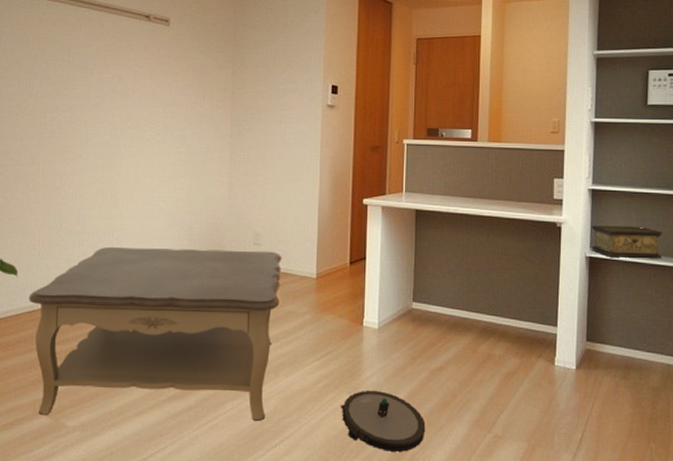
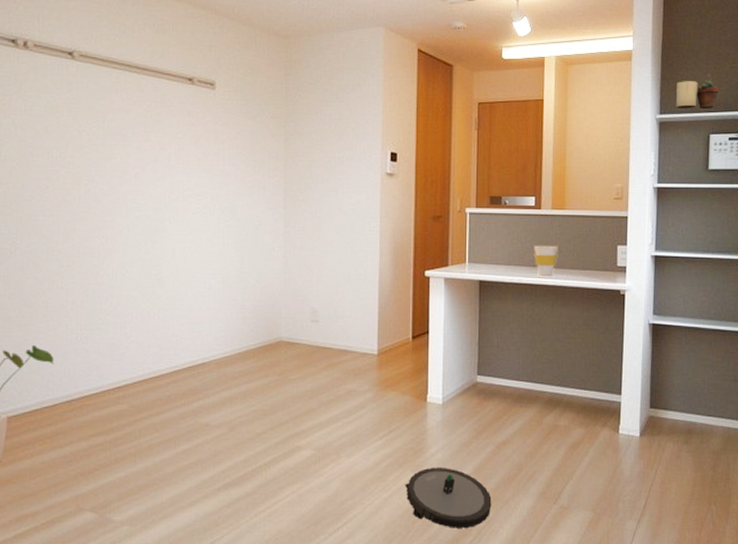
coffee table: present [28,246,282,422] -> none [67,328,341,511]
cup: none [471,176,494,207] -> present [535,245,558,276]
decorative box: present [591,225,662,259] -> none [654,292,723,324]
candle: none [614,18,637,45] -> present [676,81,698,108]
succulent plant: none [634,10,659,45] -> present [696,73,720,109]

